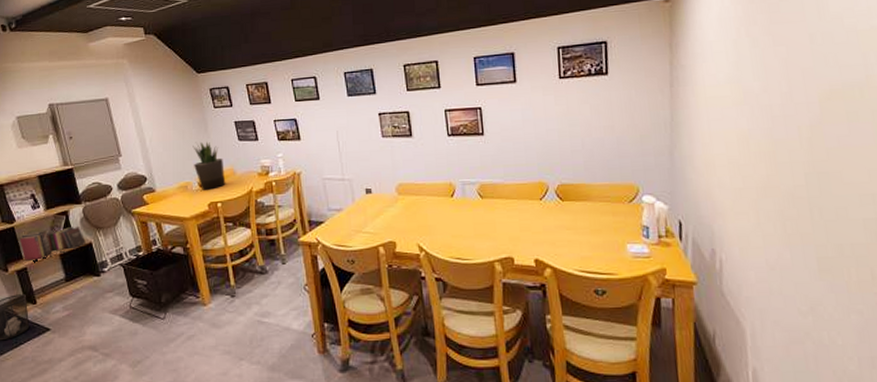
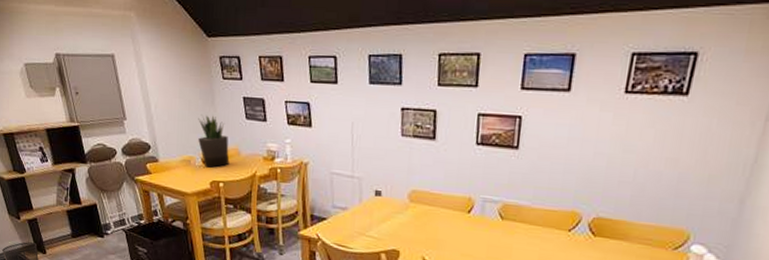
books: present [19,230,51,261] -> none [29,184,59,213]
books: present [46,227,86,250] -> none [54,184,91,207]

